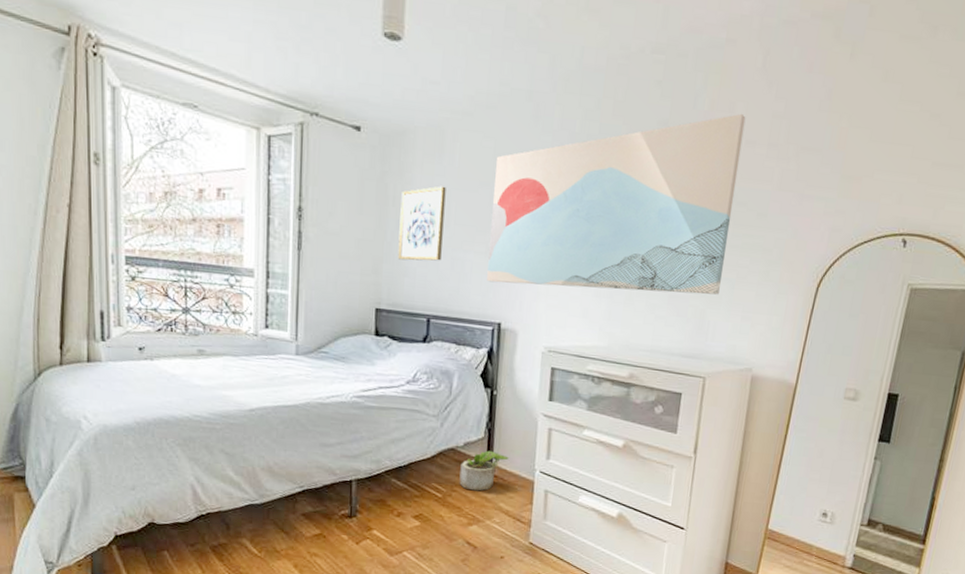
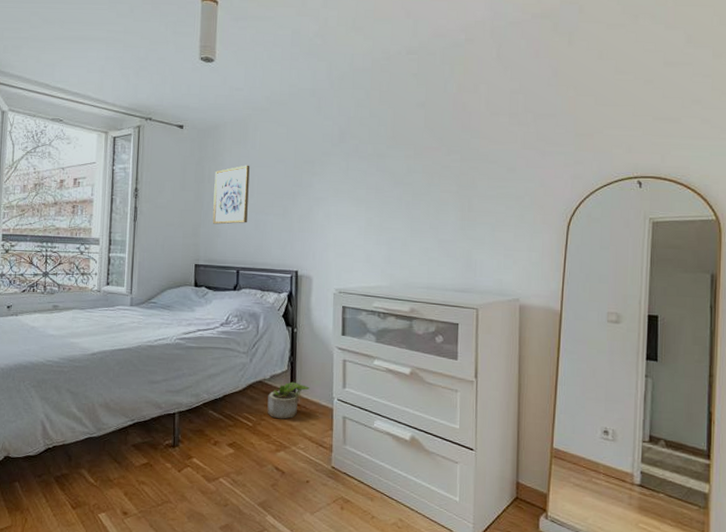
wall art: present [487,113,746,295] -> none [285,92,488,238]

